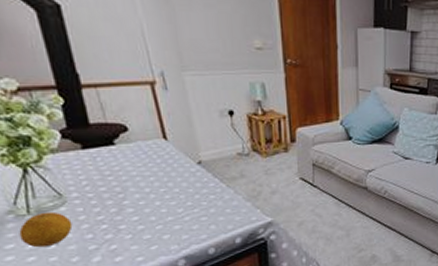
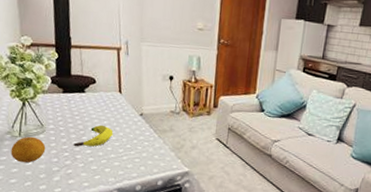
banana: none [112,182,166,216] -> present [74,124,114,147]

